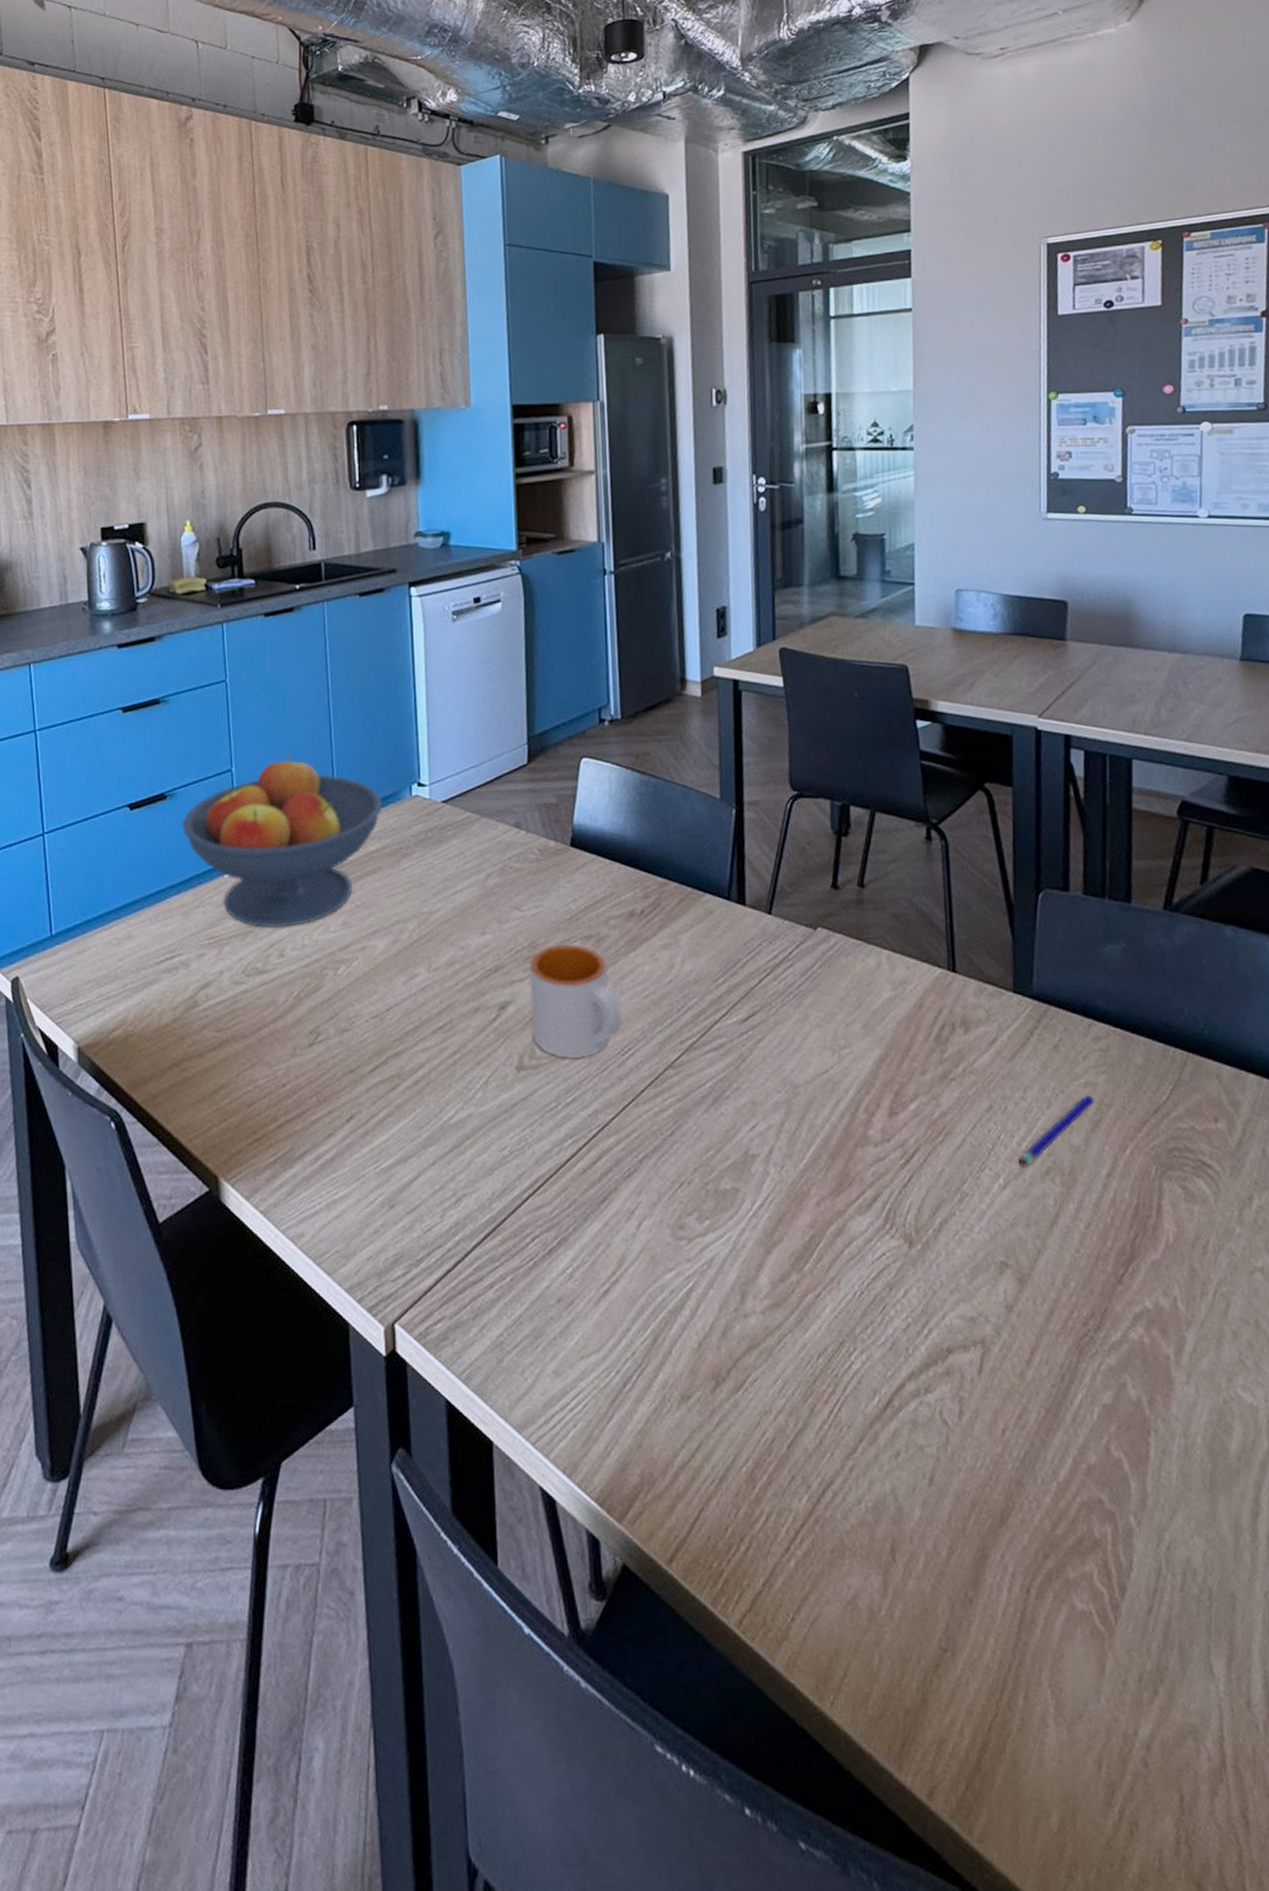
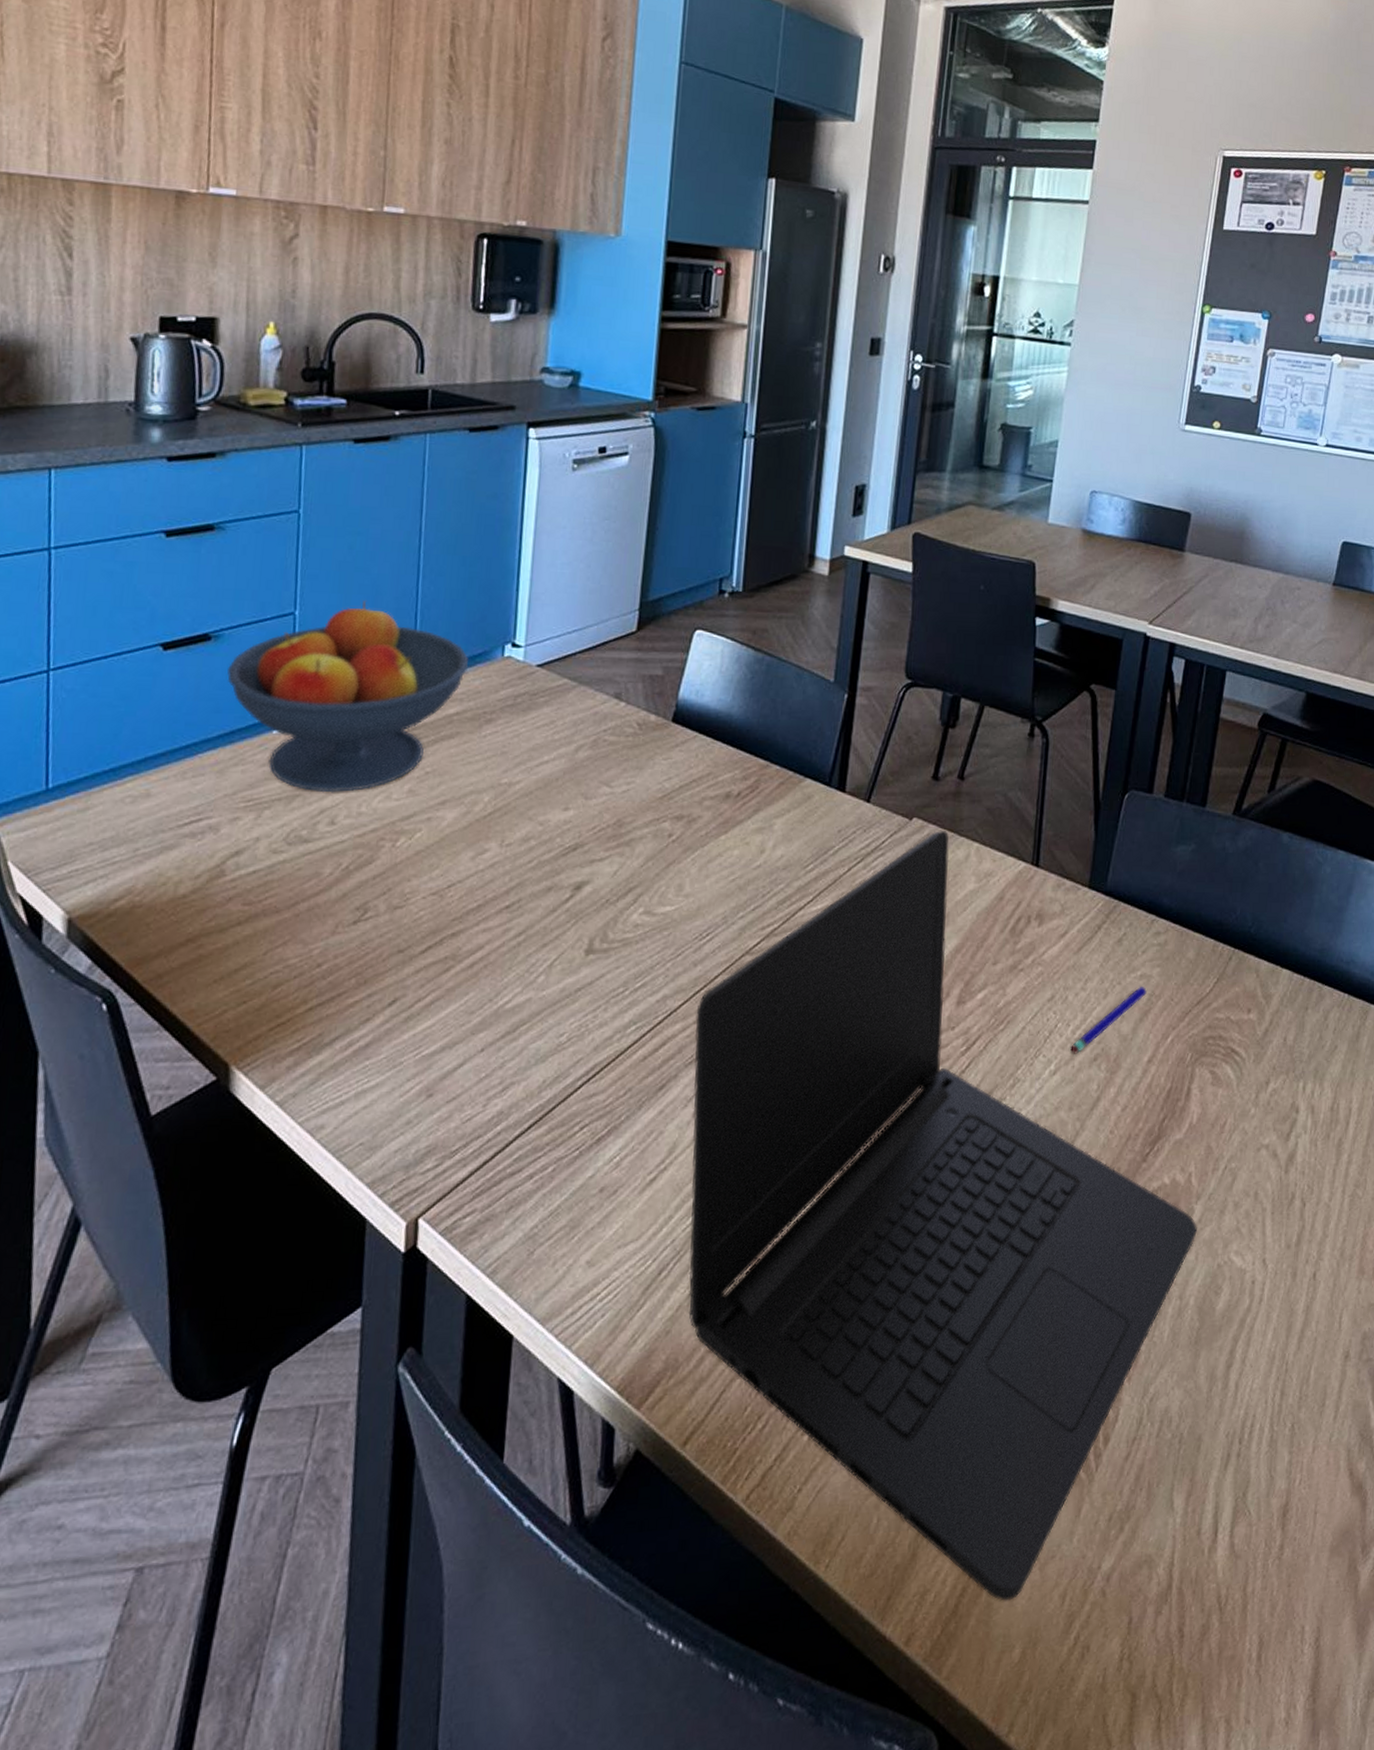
mug: present [530,944,622,1059] -> none [608,824,705,943]
laptop: none [627,939,1194,1761] -> present [688,831,1198,1601]

